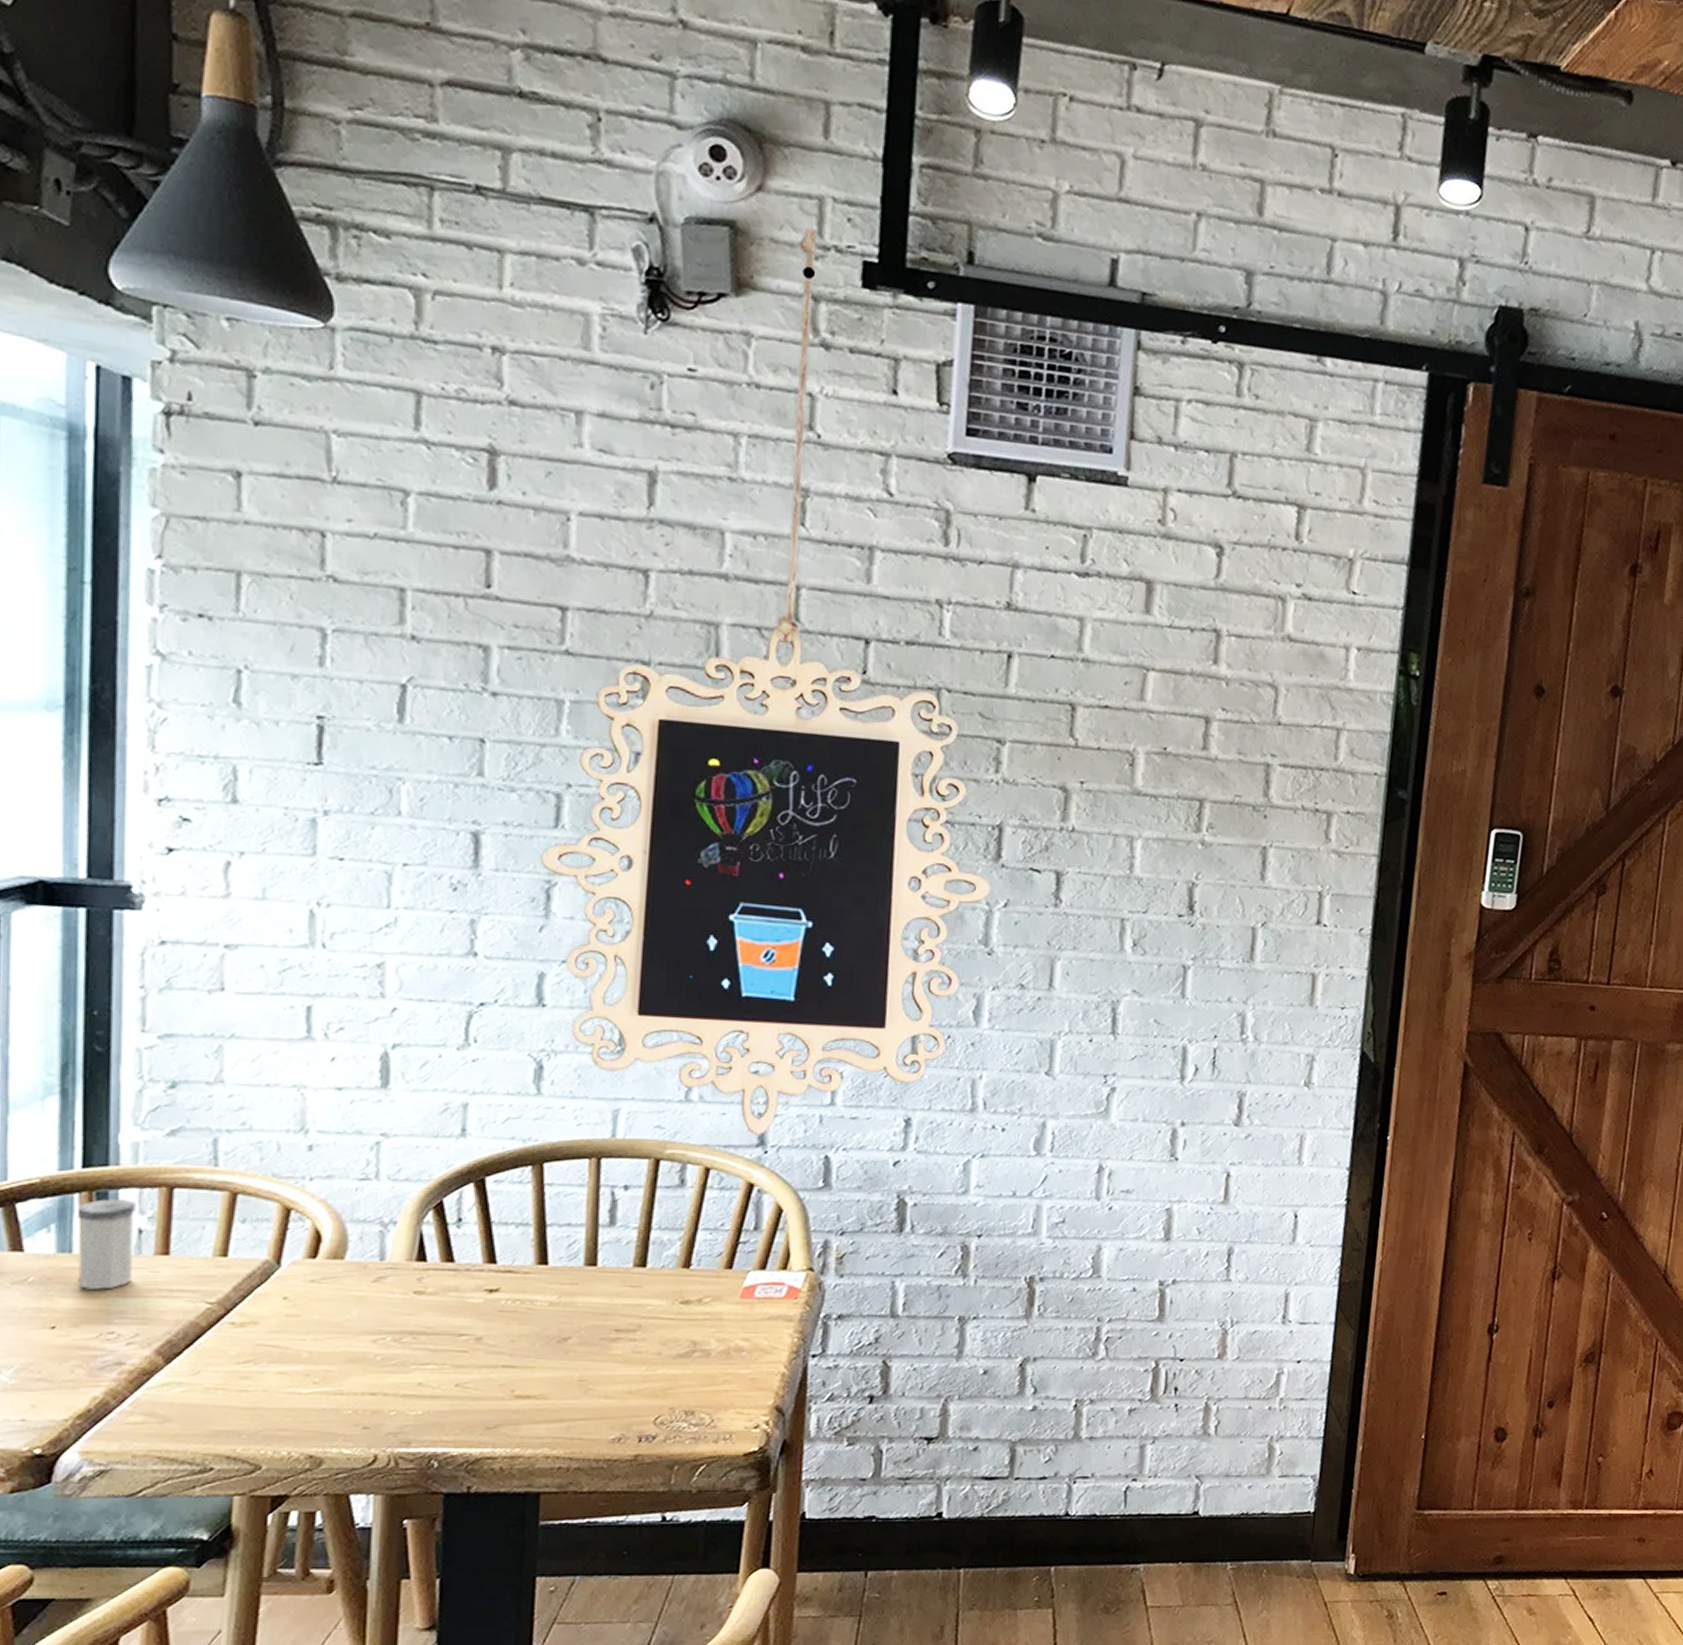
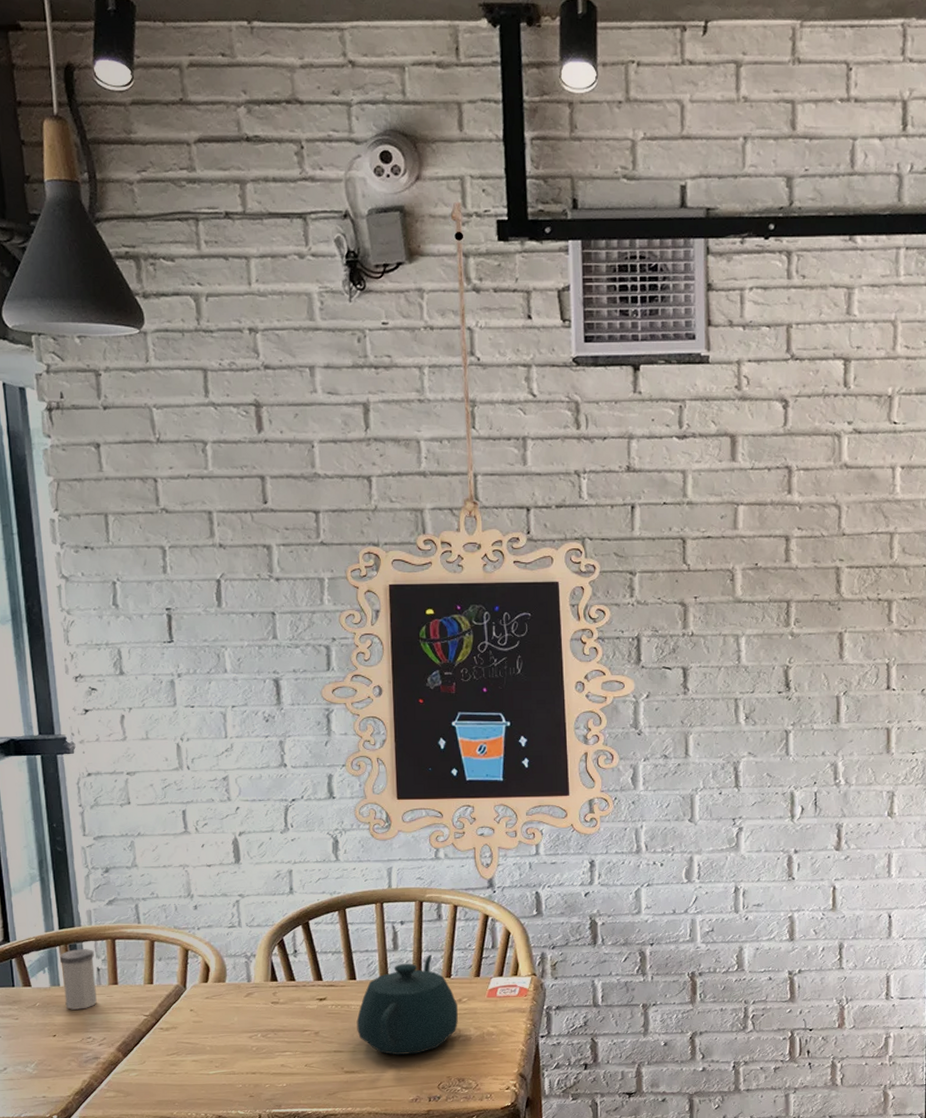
teapot: none [541,1235,695,1376] -> present [356,955,458,1056]

